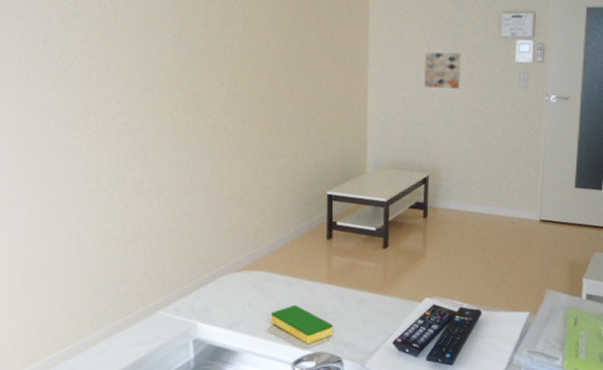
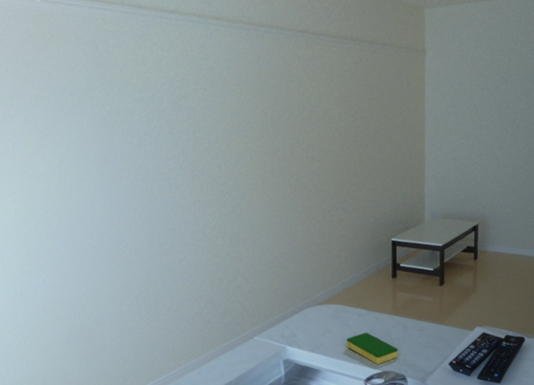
wall art: present [424,53,461,89] -> none [474,118,506,150]

